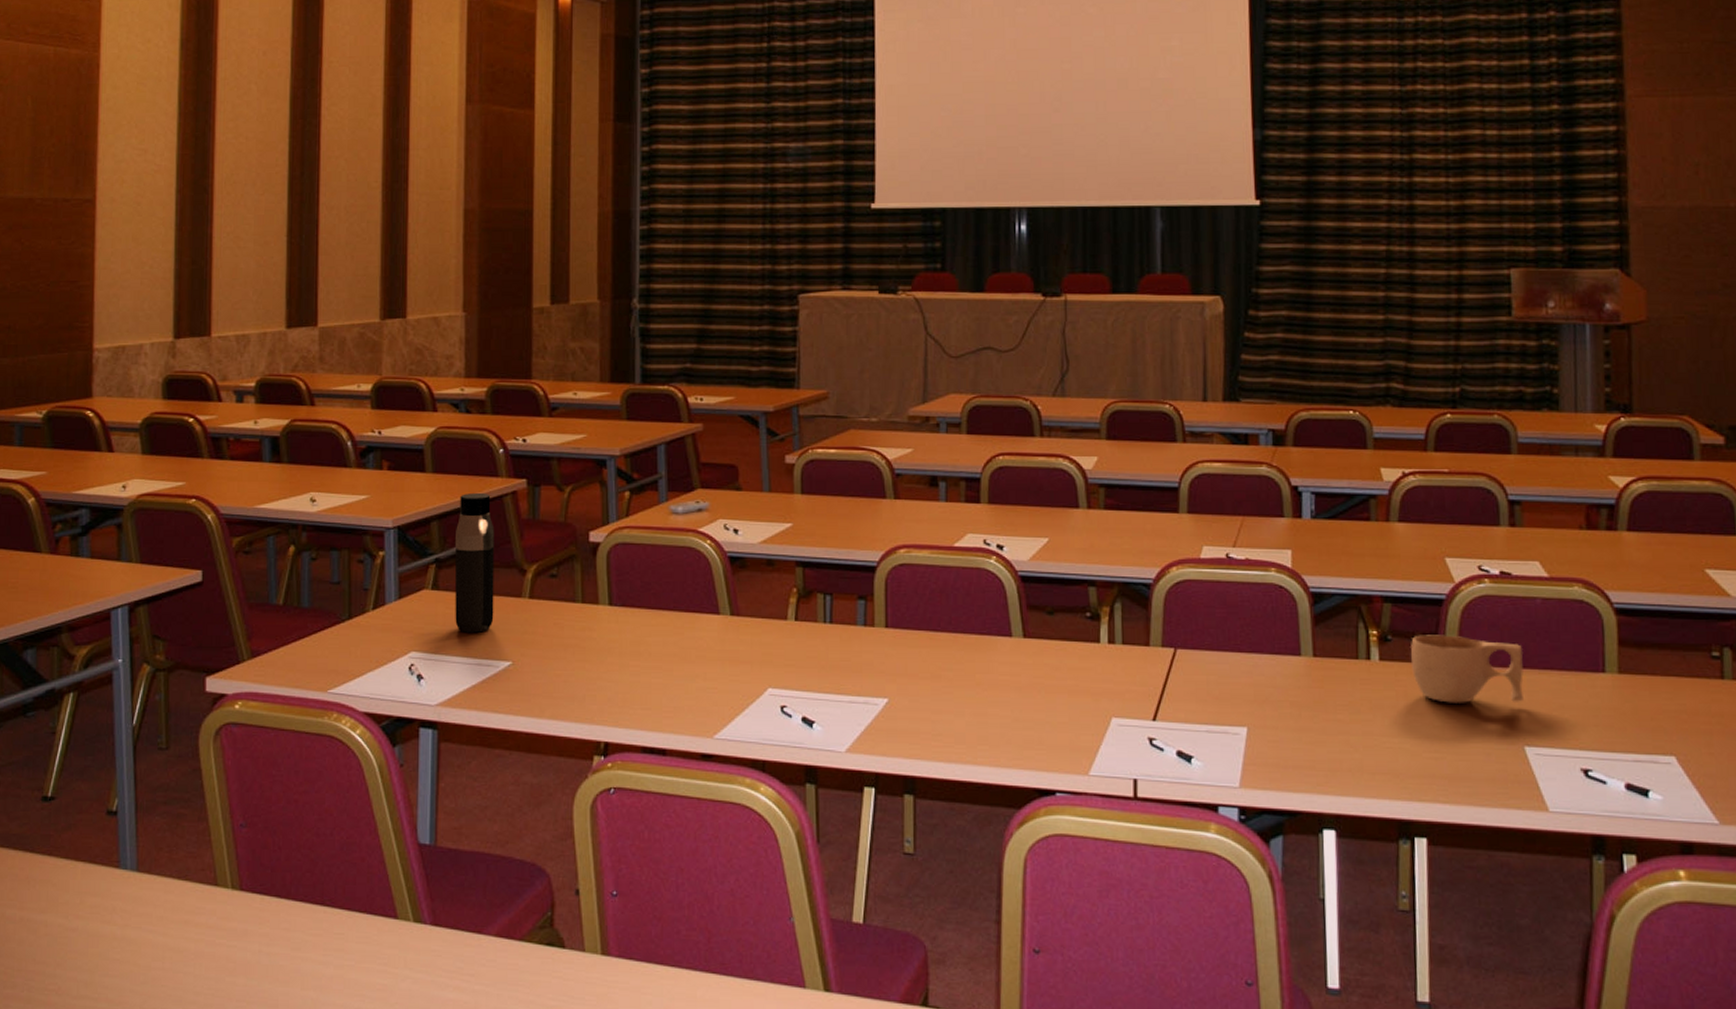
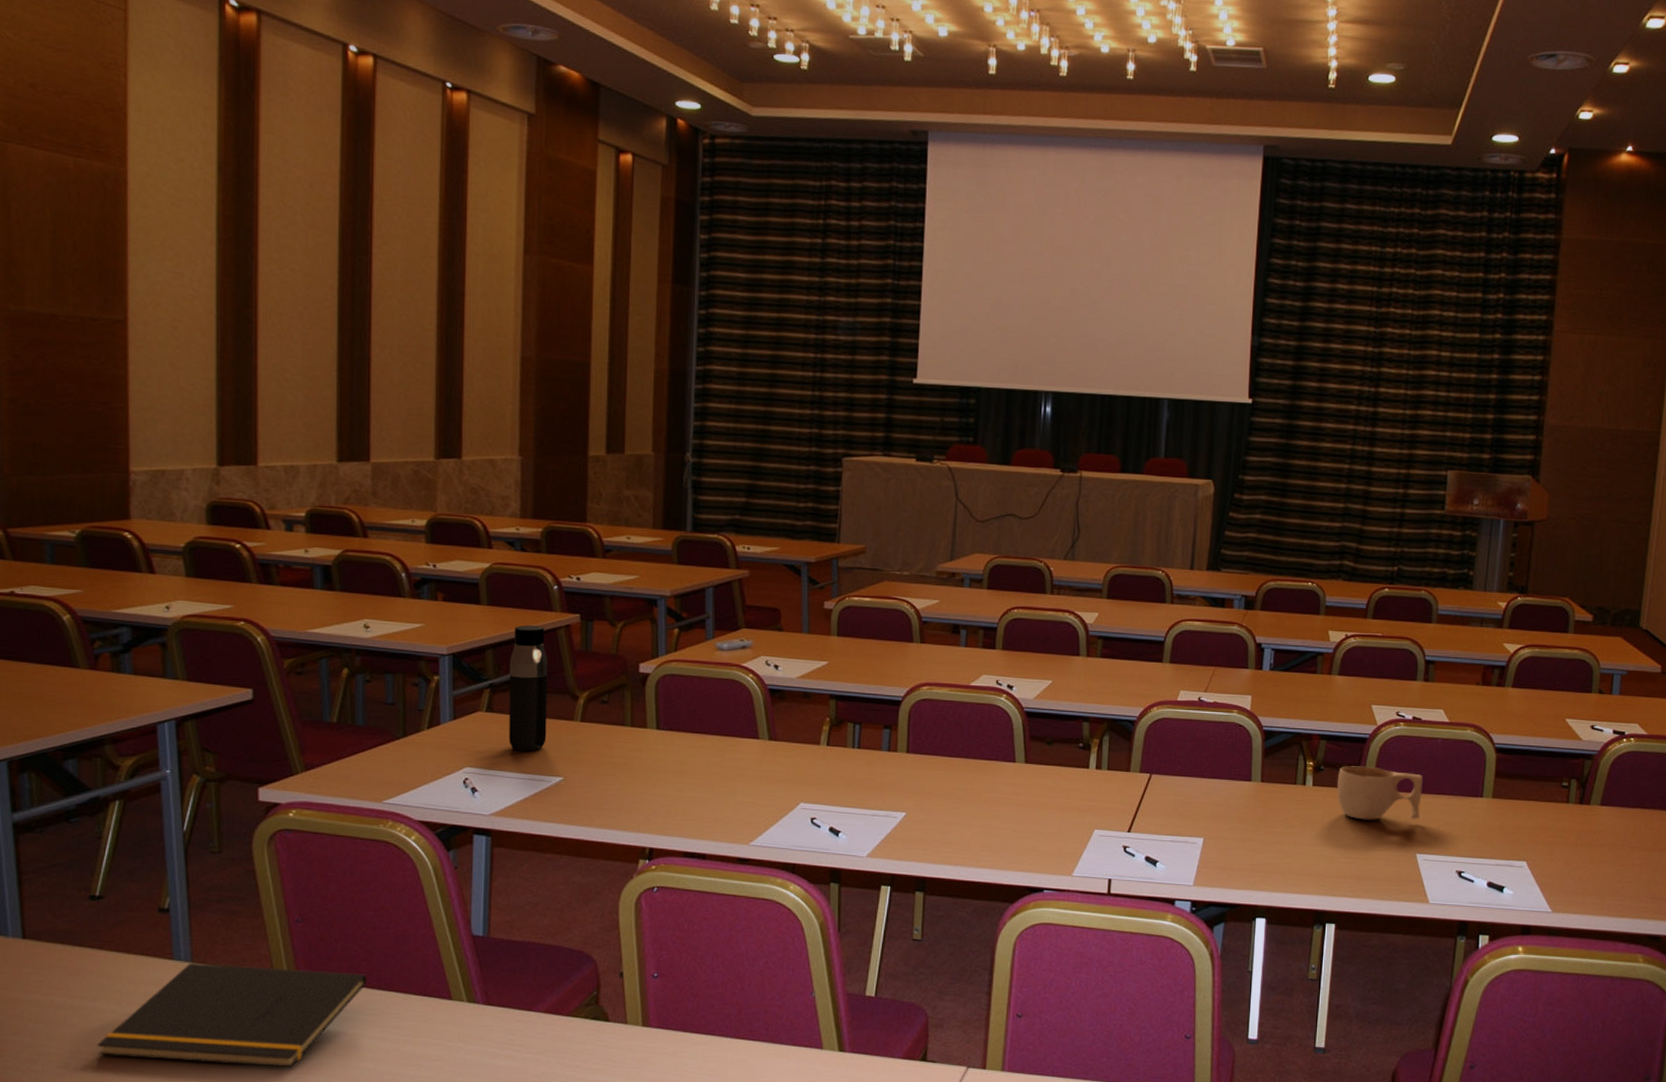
notepad: none [43,873,310,995] -> present [97,963,367,1068]

